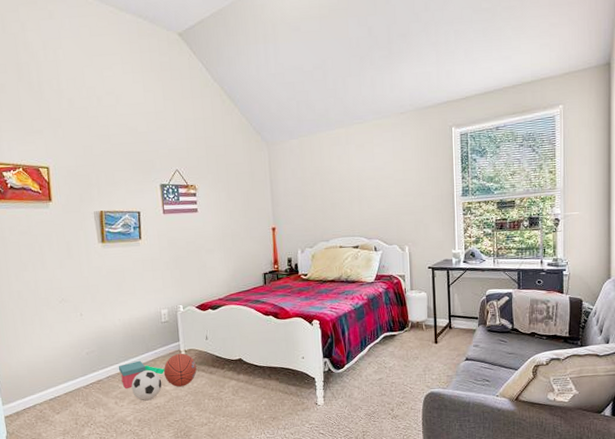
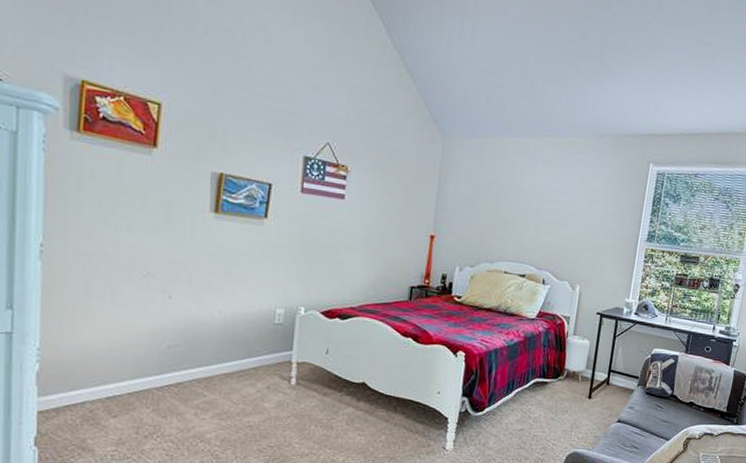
toy box: present [118,360,165,389] -> none [206,366,268,398]
soccer ball: present [131,369,162,401] -> none [219,378,261,417]
basketball: present [163,353,197,387] -> none [264,364,308,406]

